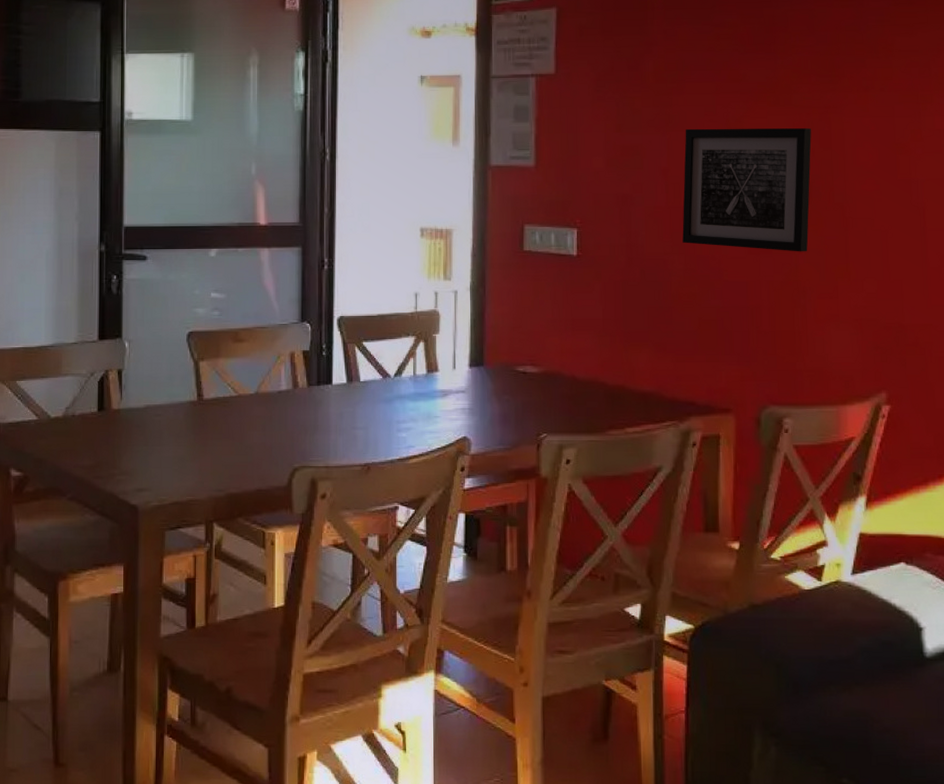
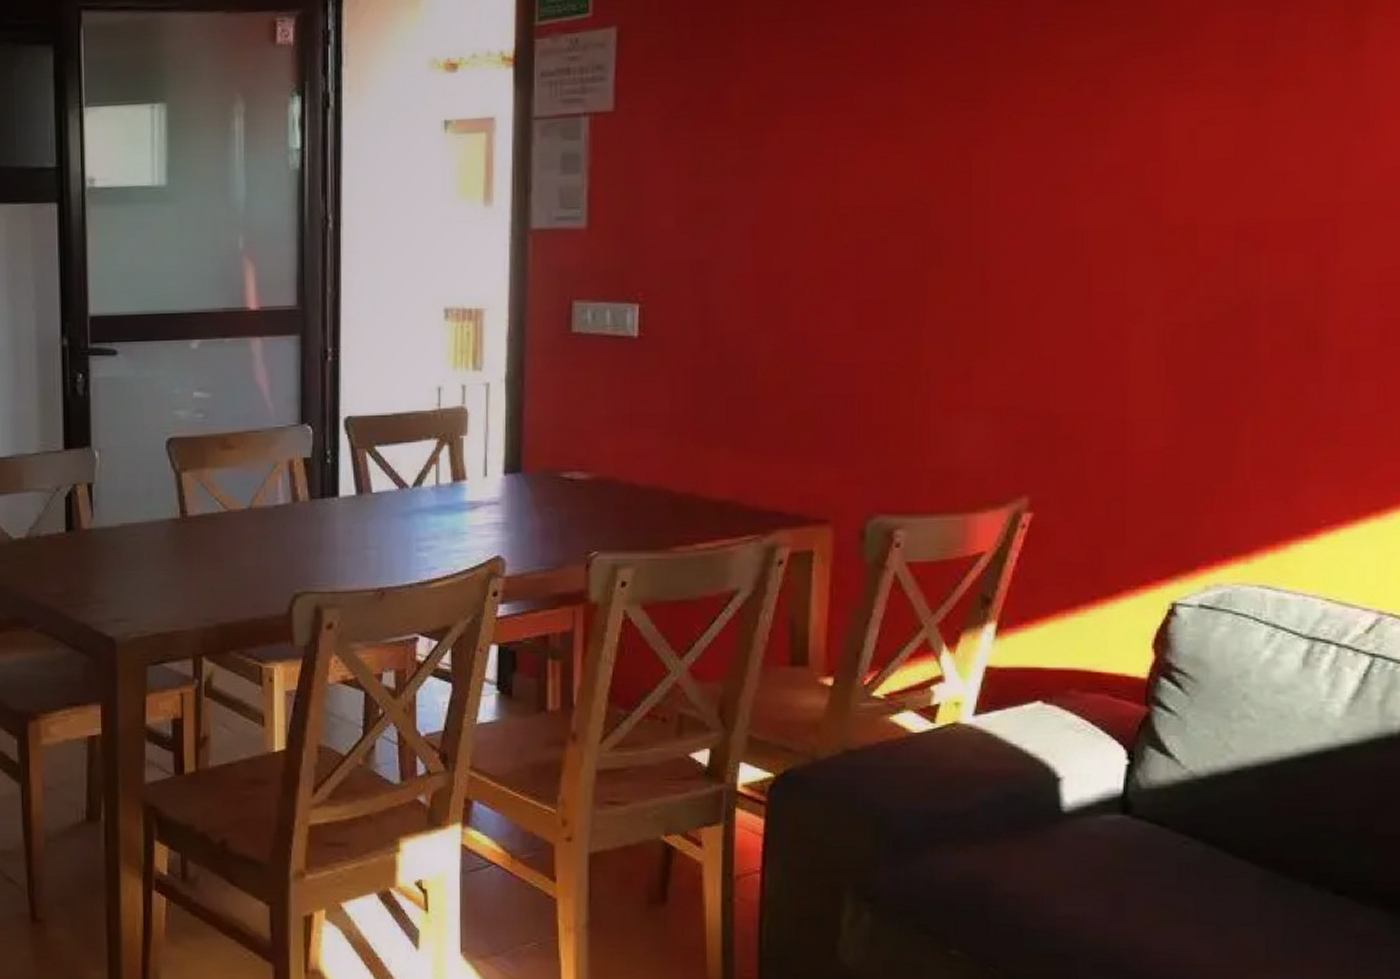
wall art: present [682,128,812,252] -> none [773,168,945,326]

